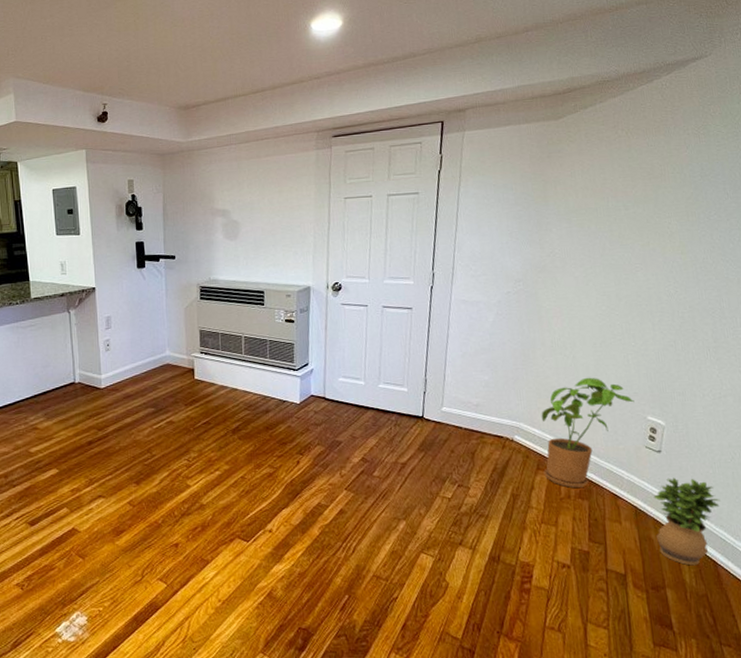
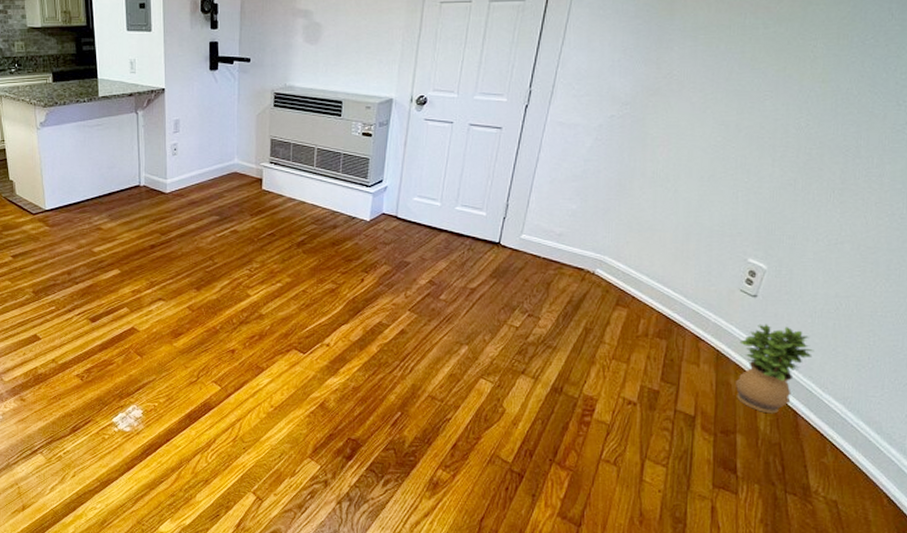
house plant: present [541,377,635,488] -> none [622,213,737,326]

